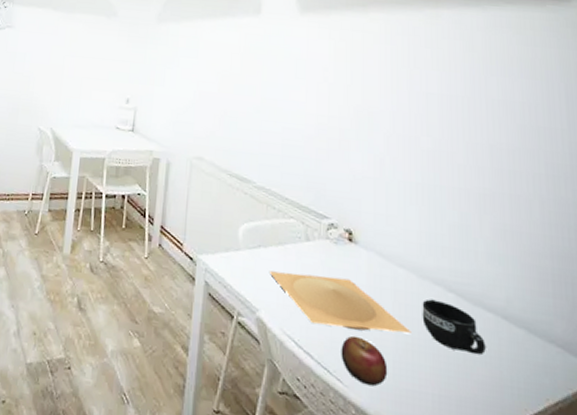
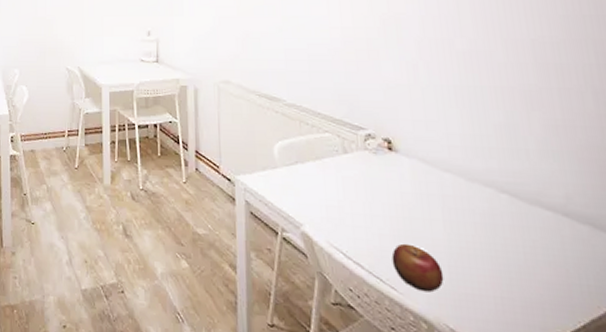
plate: present [270,271,411,333] -> none [310,186,465,238]
mug: present [422,299,486,356] -> none [473,201,548,255]

